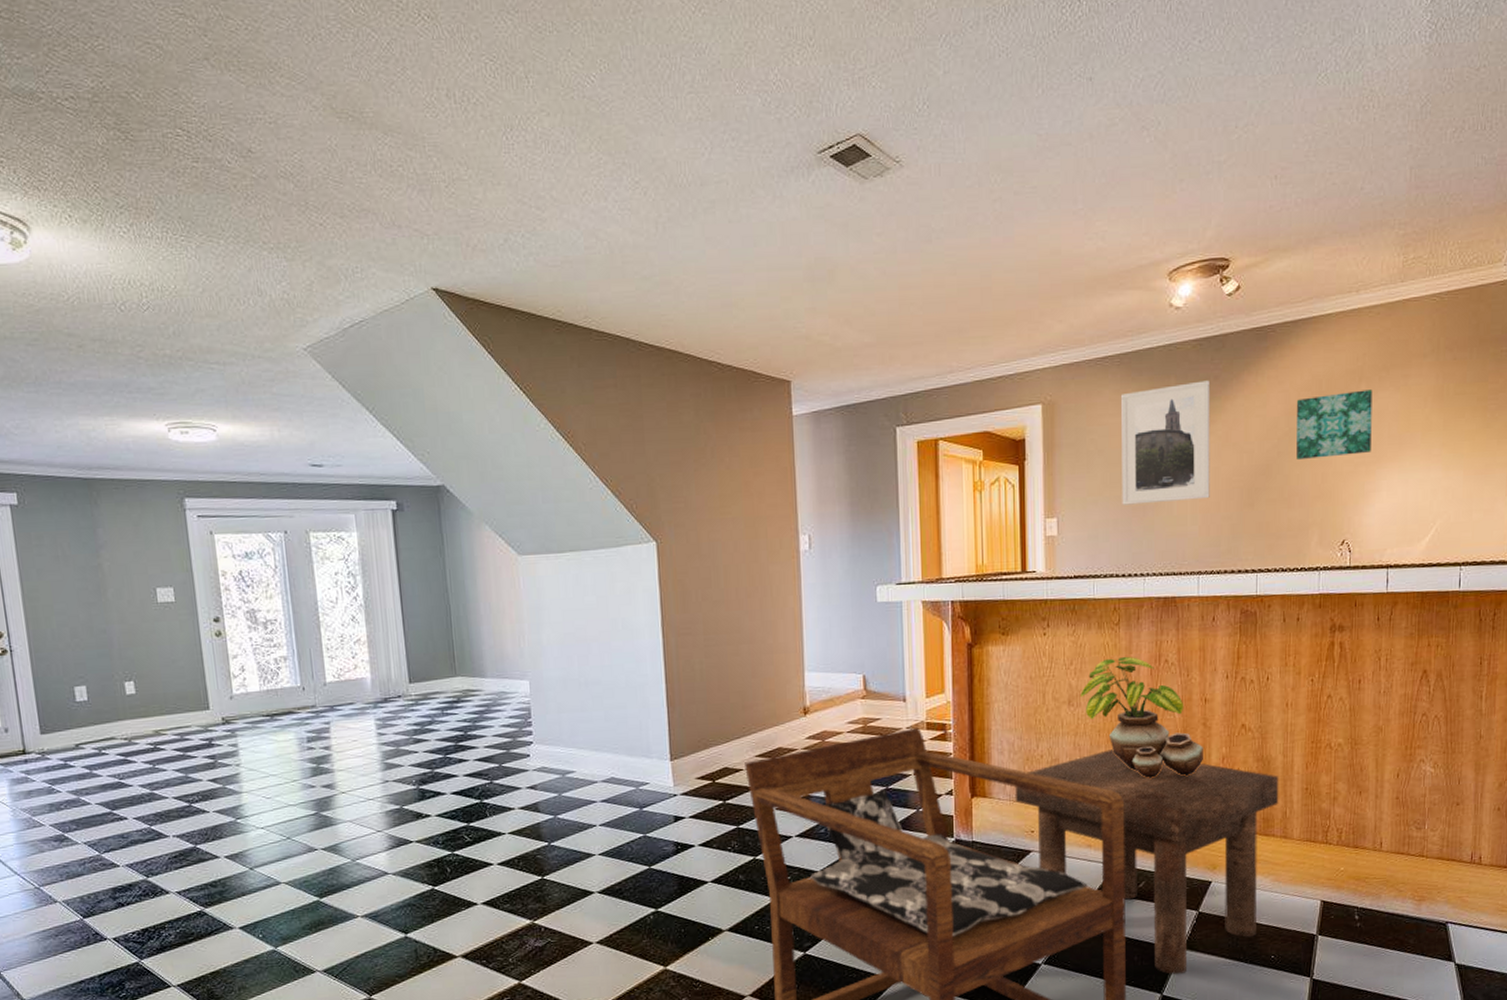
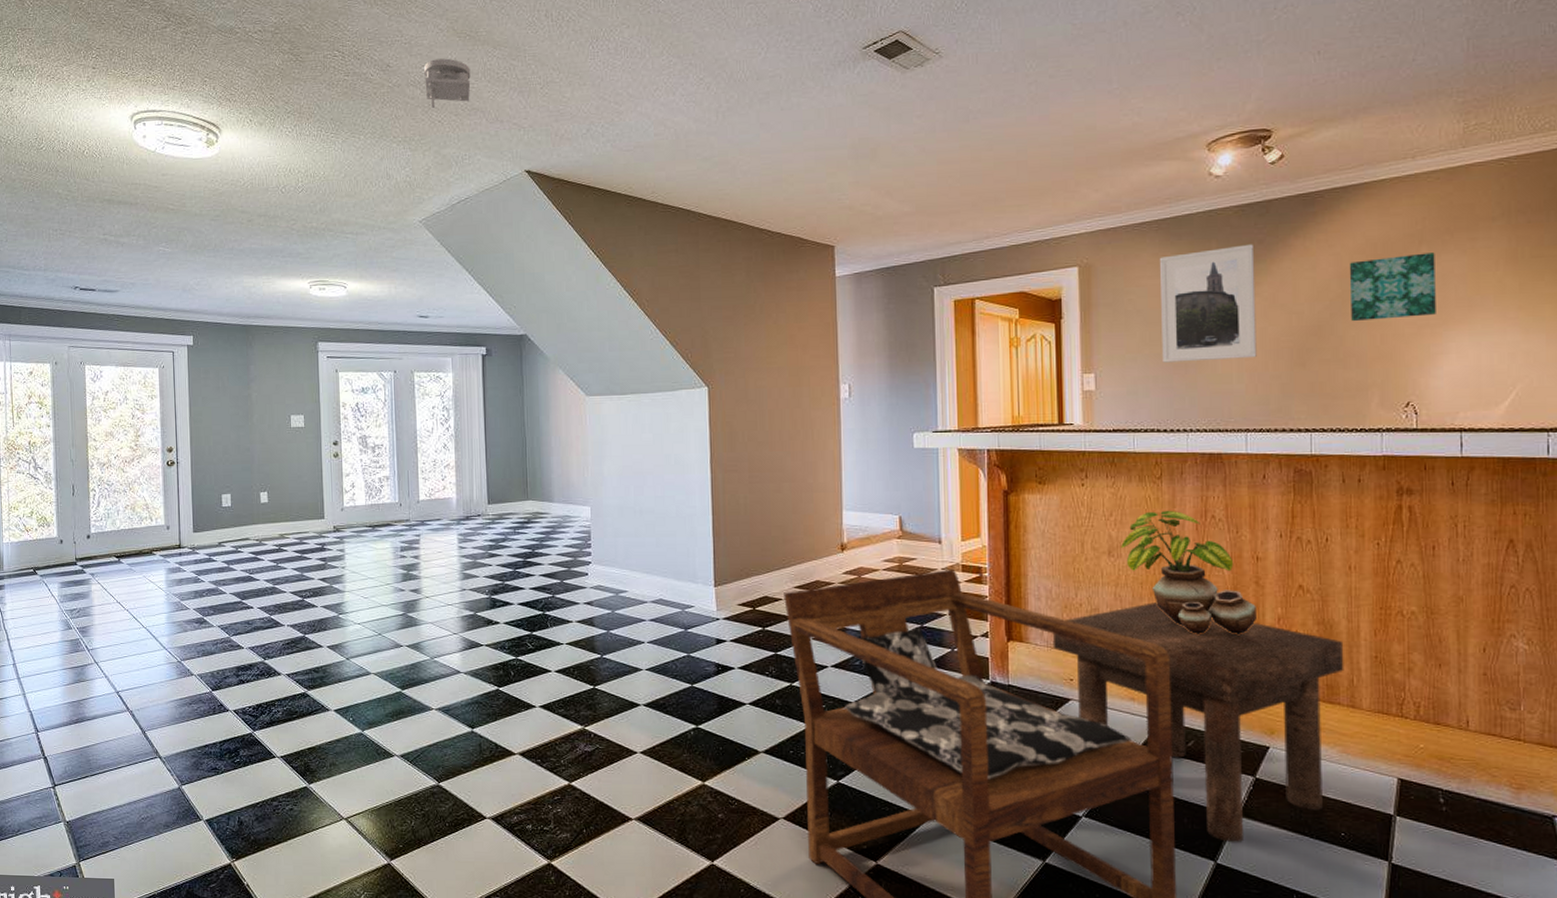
smoke detector: none [297,144,358,207] -> present [424,58,471,108]

